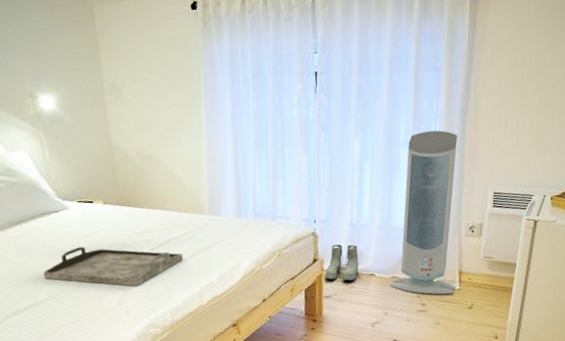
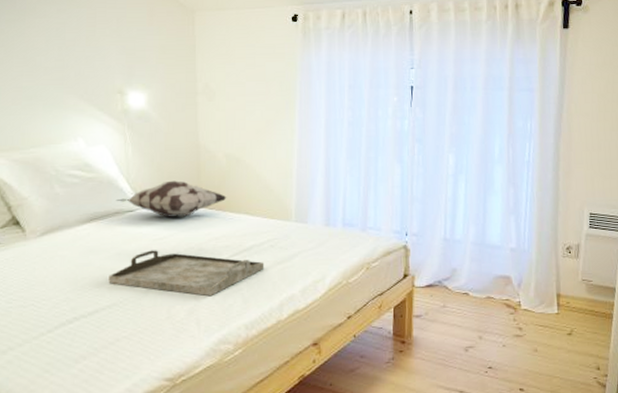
decorative pillow: none [40,180,143,216] -> present [116,180,227,217]
boots: present [325,244,359,282] -> none [416,259,452,300]
air purifier: present [389,130,457,295] -> none [484,149,554,319]

